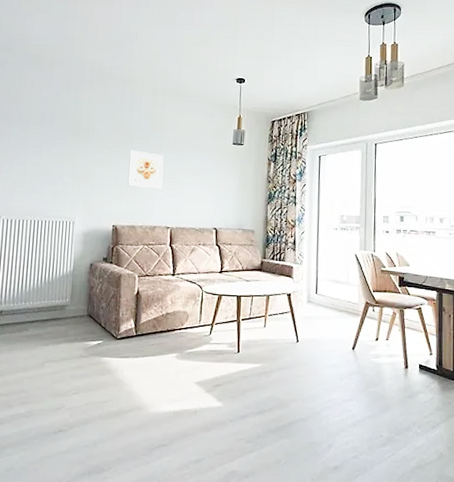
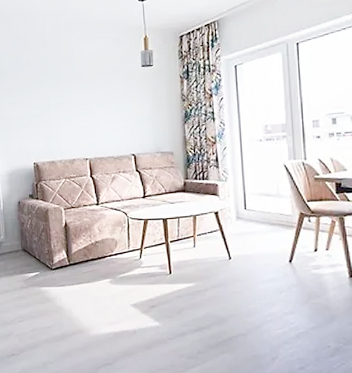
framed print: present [127,150,164,189] -> none [40,87,76,124]

